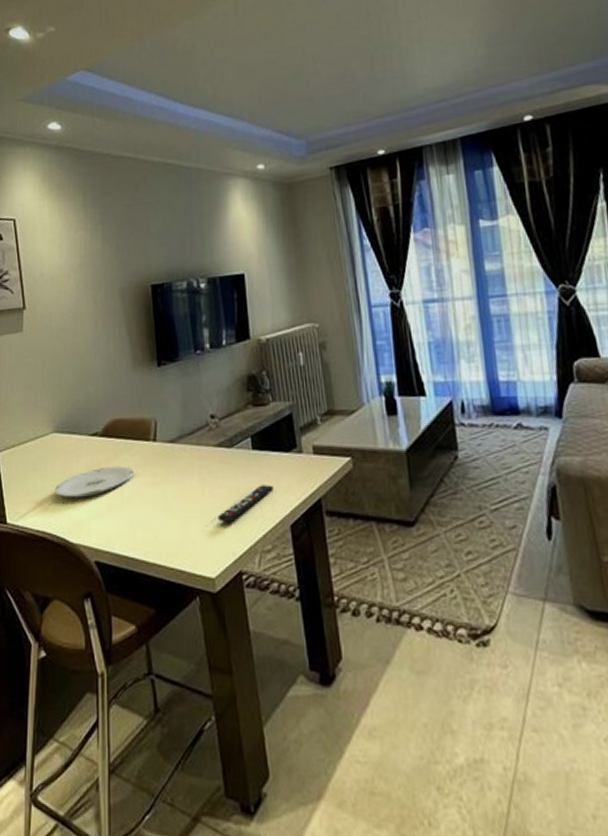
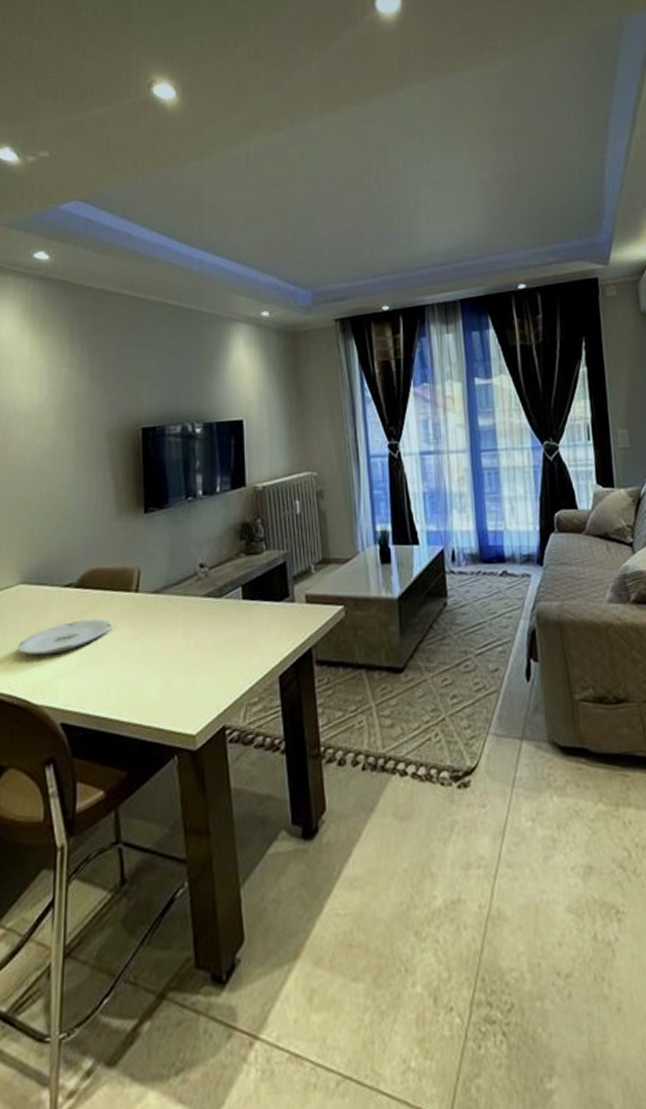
remote control: present [217,485,274,522] -> none [202,635,263,675]

